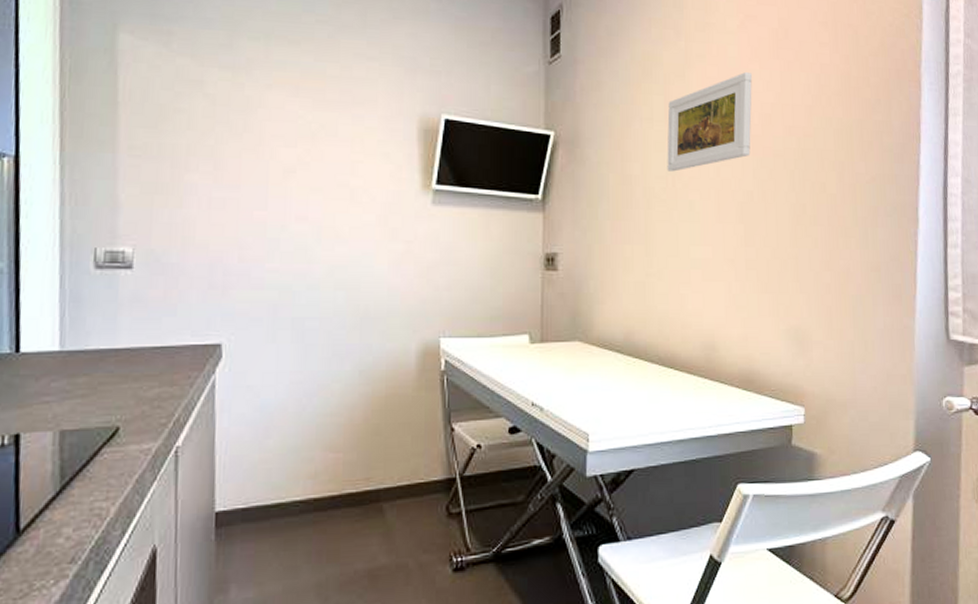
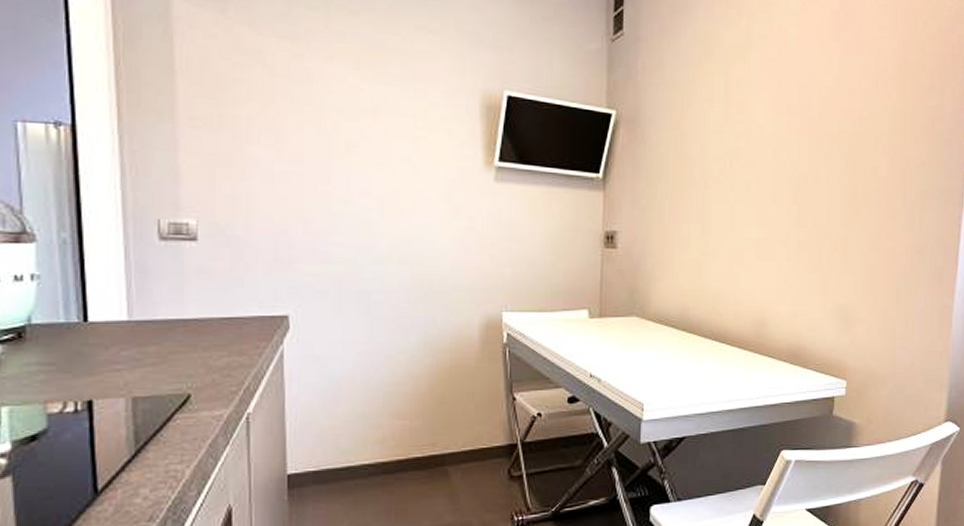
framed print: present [667,72,752,172] -> none [725,54,811,153]

